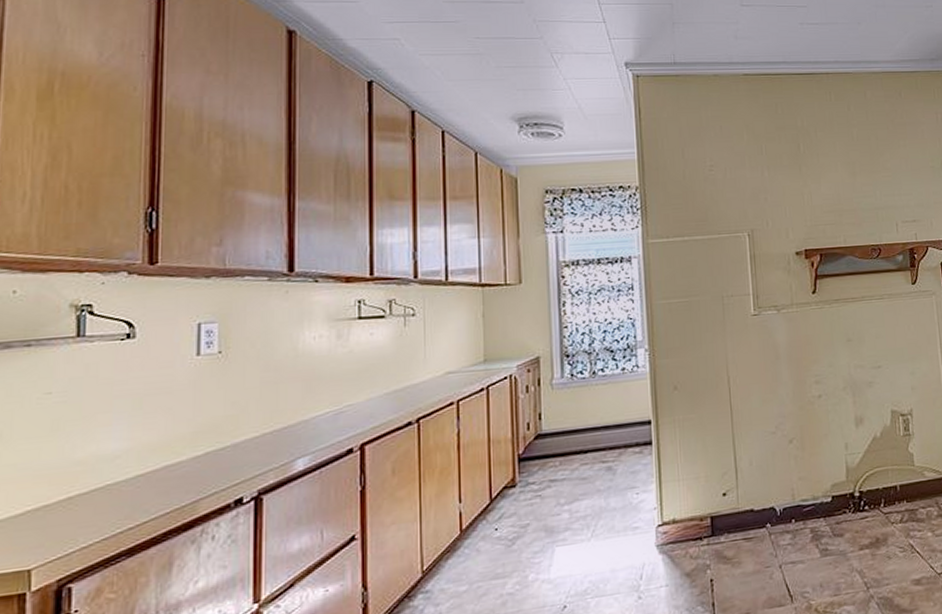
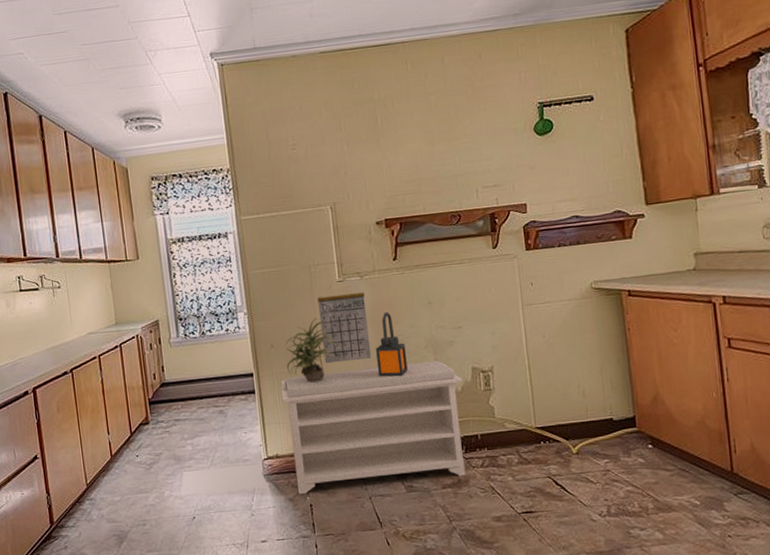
bench: none [683,403,885,568] -> present [281,360,466,495]
potted plant: none [690,355,752,431] -> present [285,317,339,383]
calendar: none [730,319,787,408] -> present [317,286,372,364]
lantern: none [790,349,825,423] -> present [375,311,408,377]

